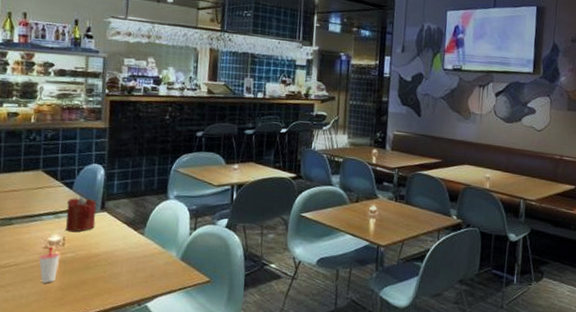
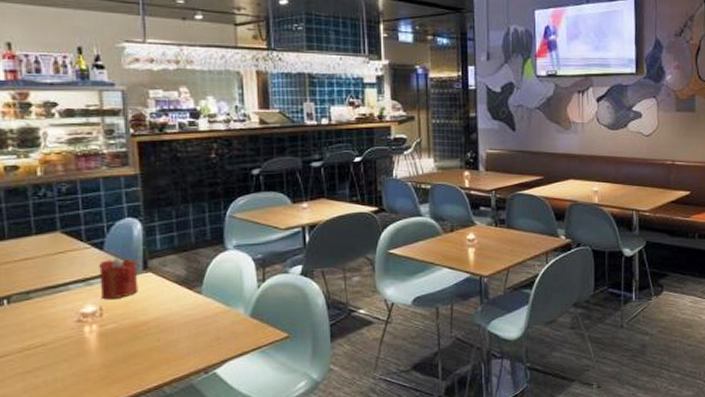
cup: present [39,246,61,283] -> none [72,319,99,362]

